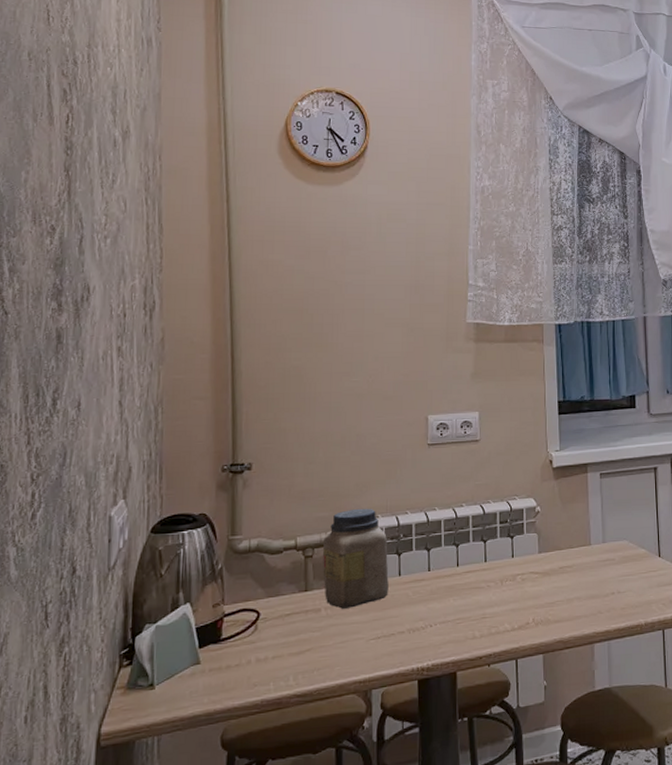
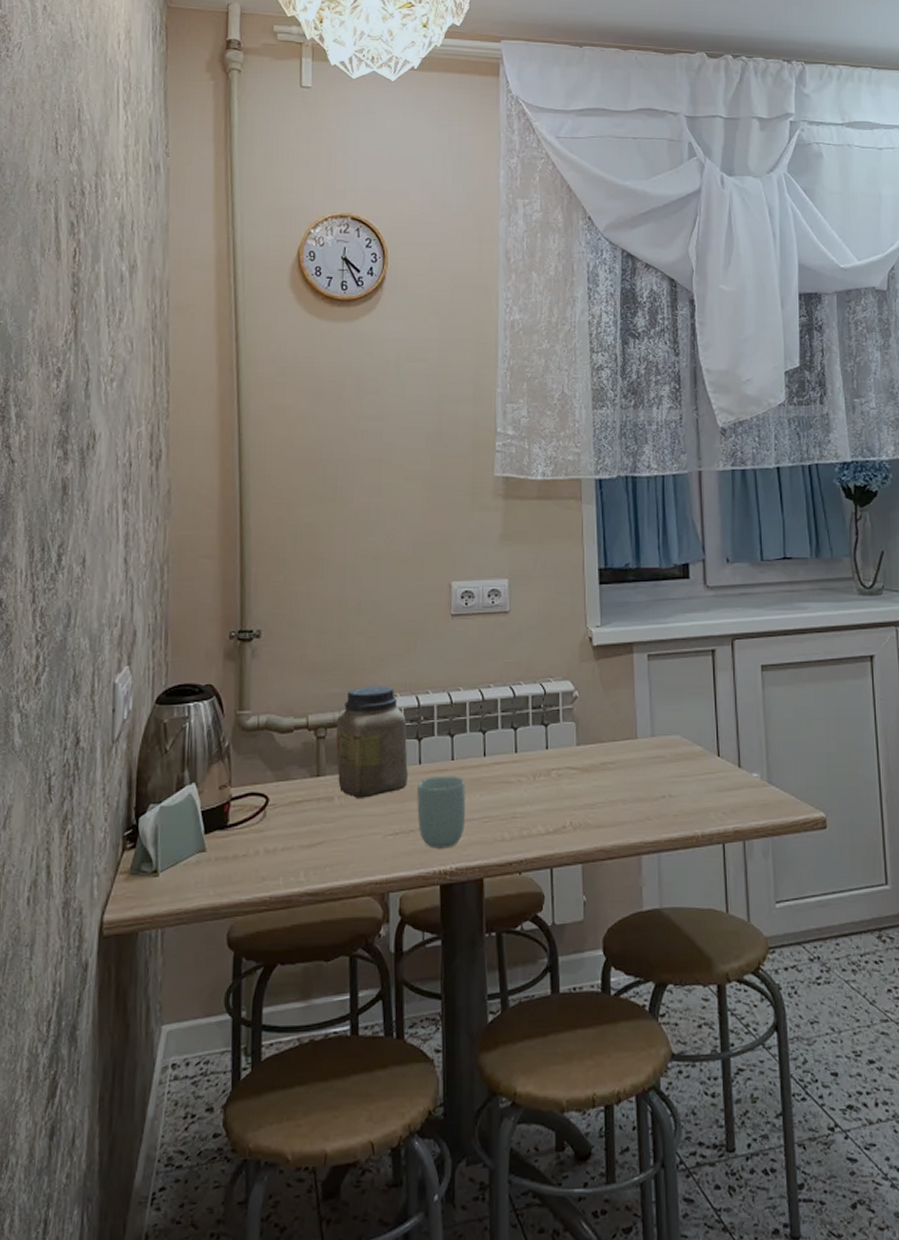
cup: none [397,584,440,649] -> present [417,775,465,849]

